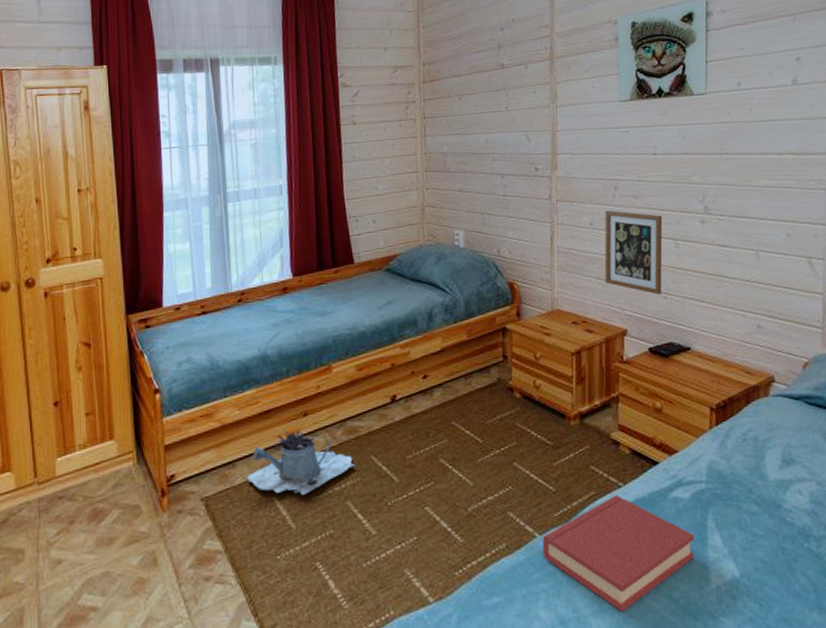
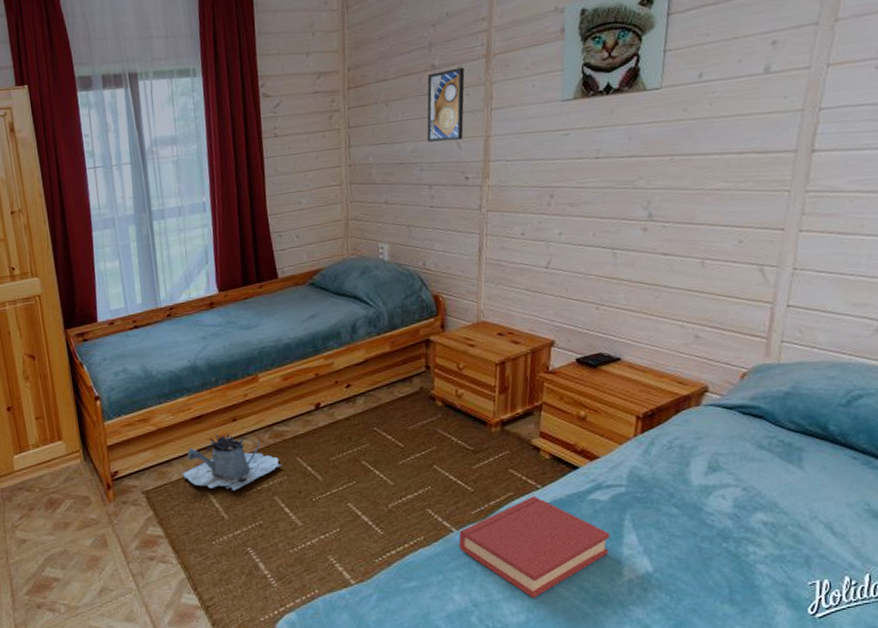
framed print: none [497,67,532,135] -> present [426,67,465,142]
picture frame: present [604,210,663,295] -> none [534,219,601,306]

